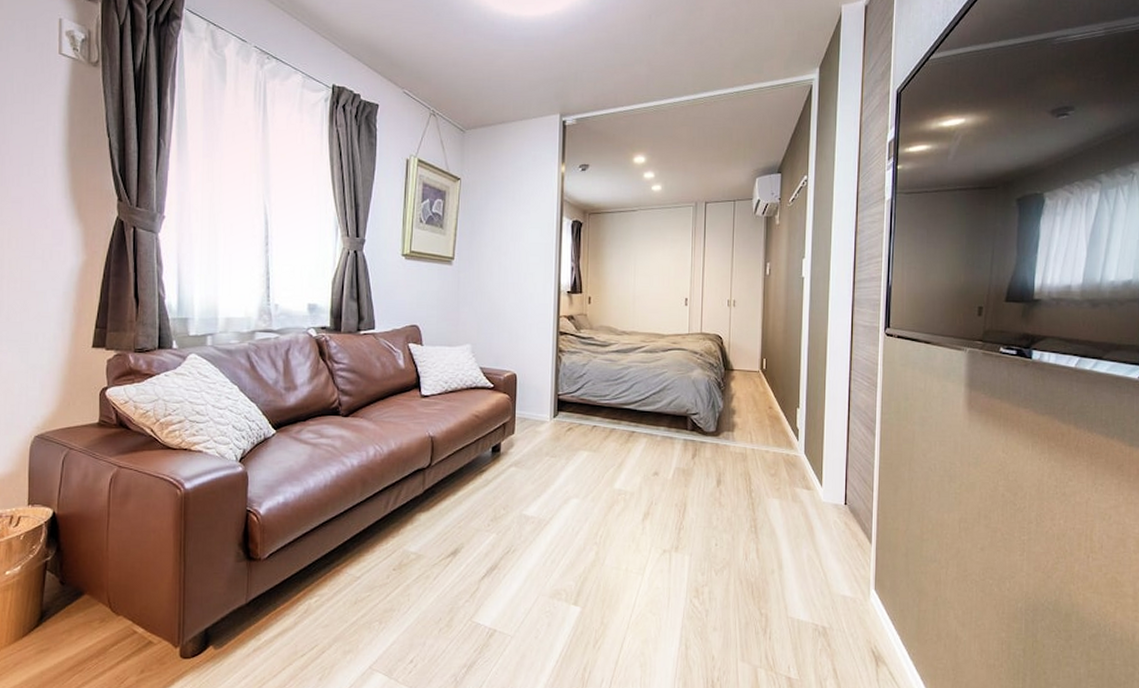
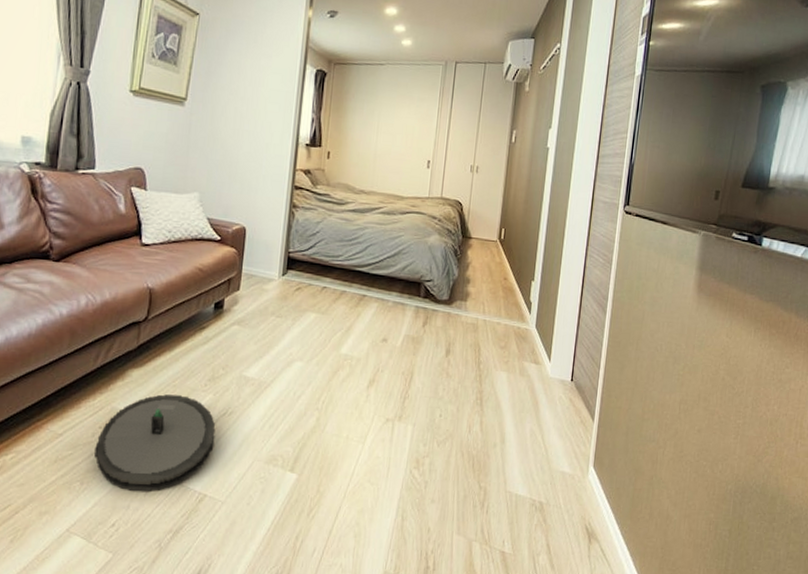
robot vacuum: none [390,536,501,628] -> present [94,394,216,491]

